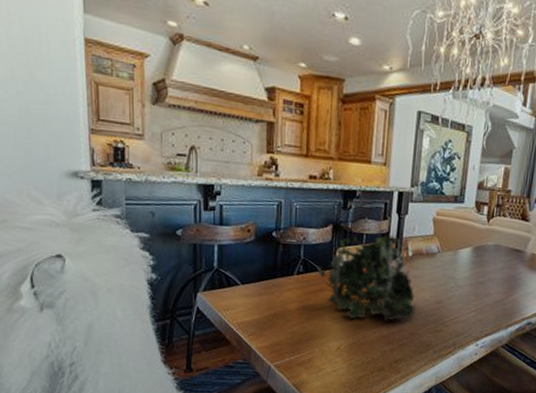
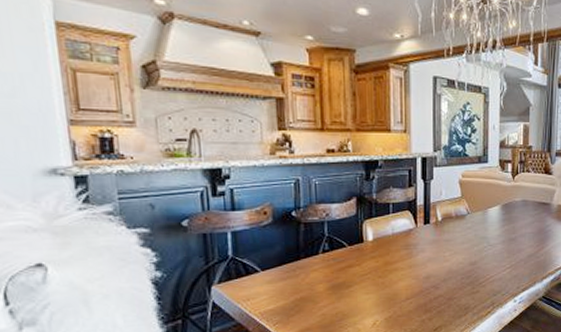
plant: present [317,235,416,321] -> none [344,201,450,292]

